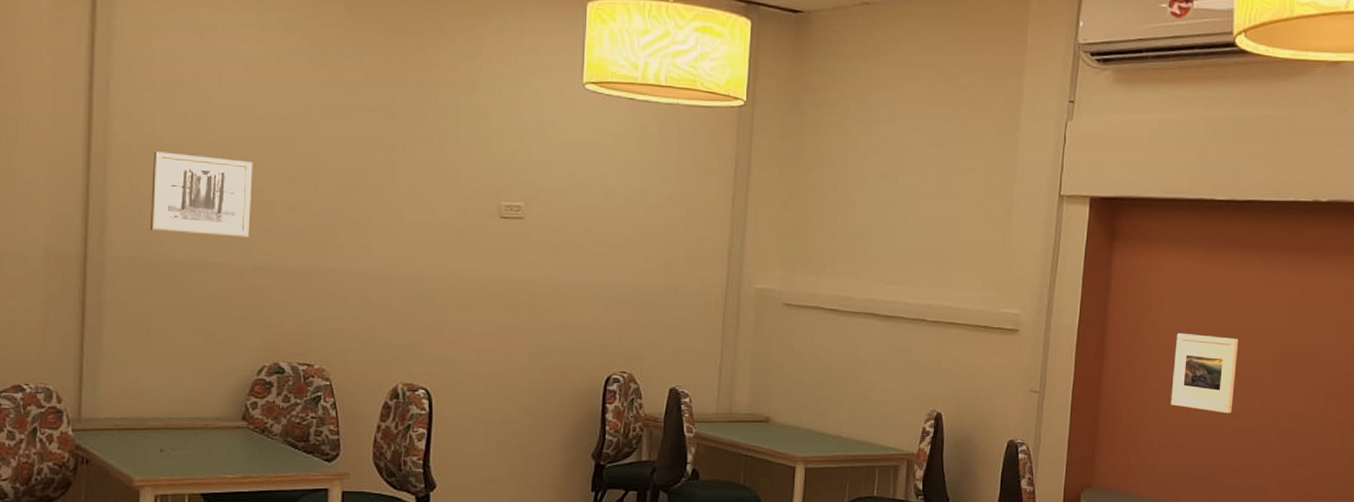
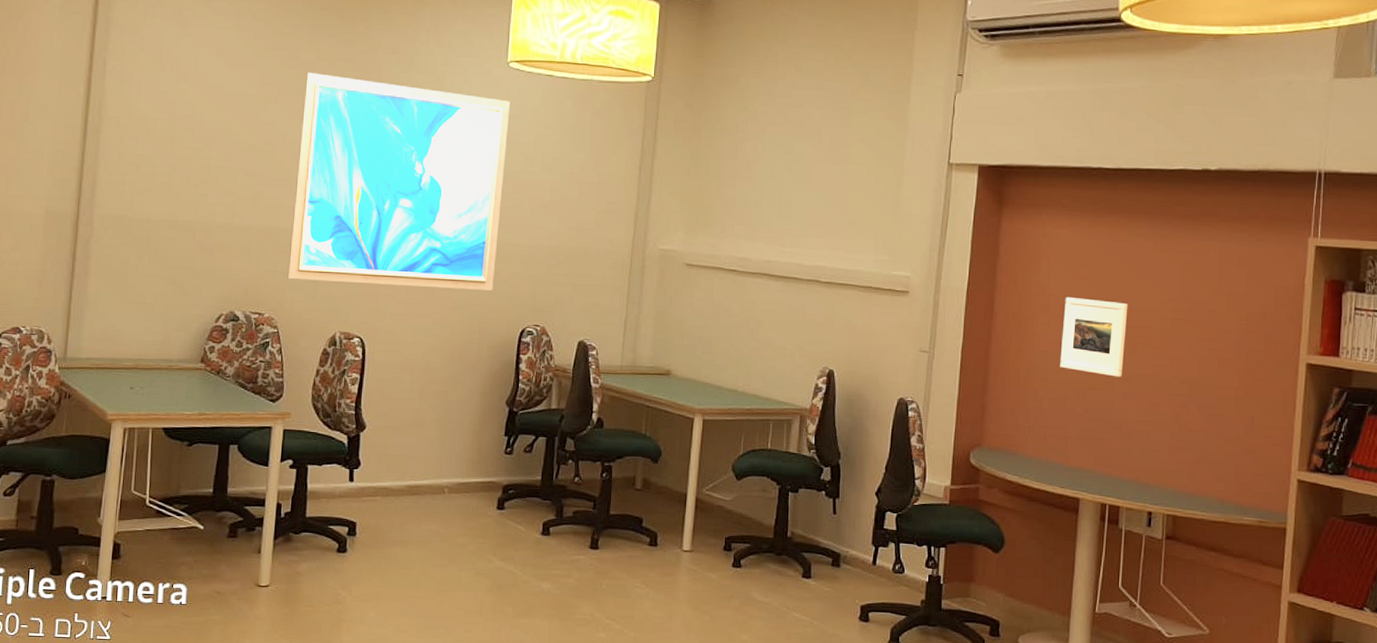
wall art: present [151,151,253,238] -> none [133,124,221,200]
wall art: none [339,93,588,335] -> present [287,73,511,291]

